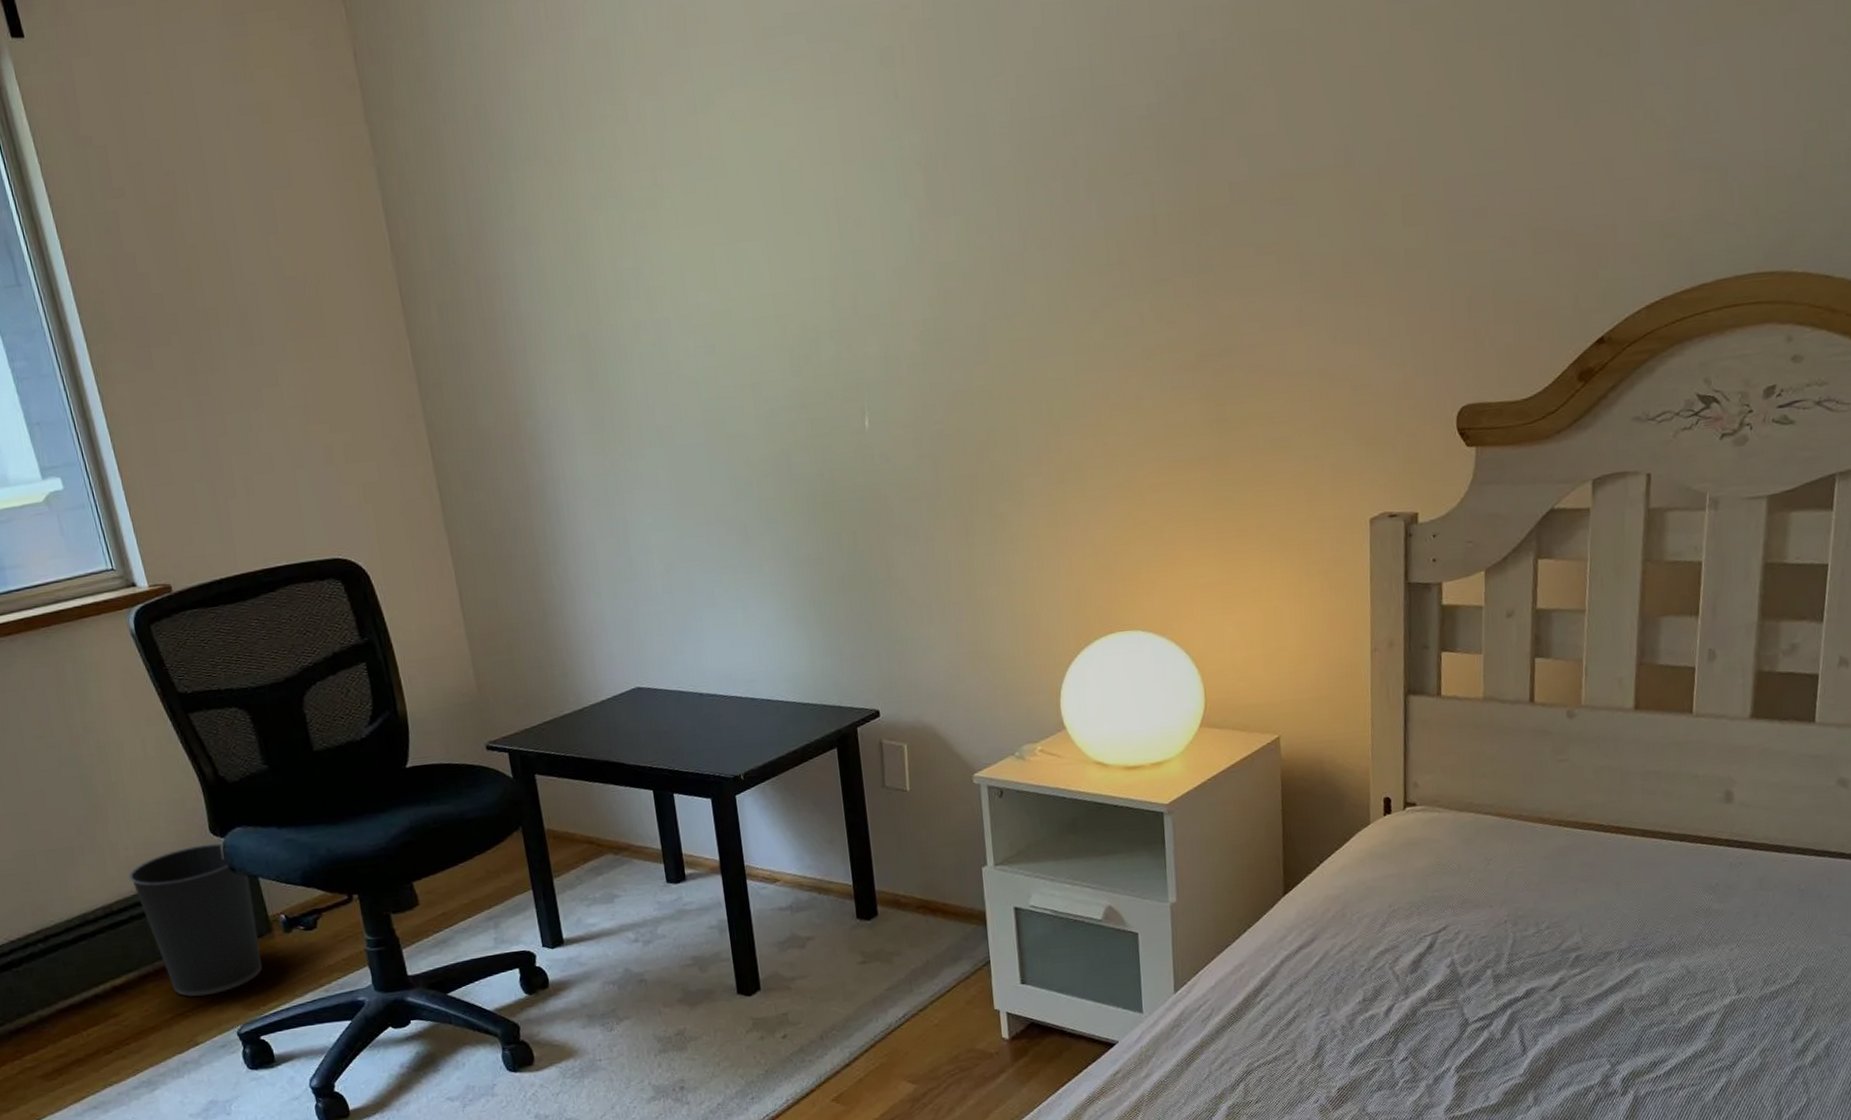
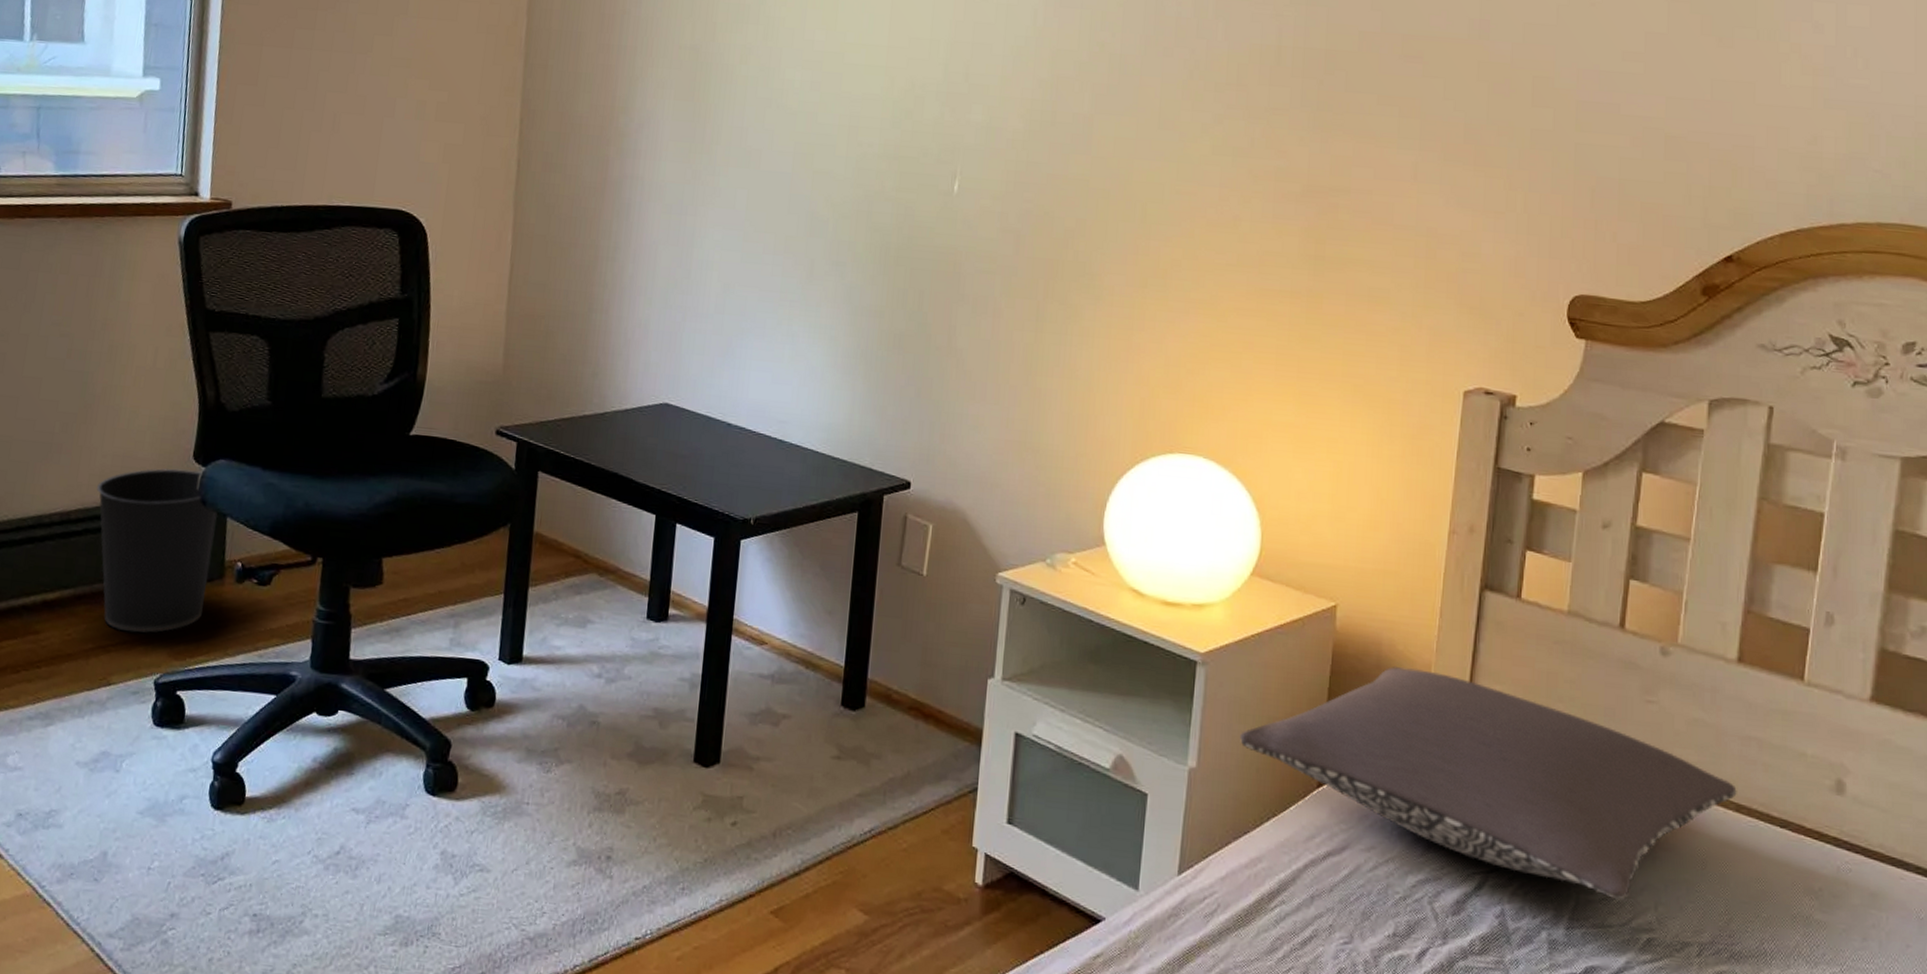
pillow: none [1210,775,1642,931] -> present [1240,667,1737,901]

